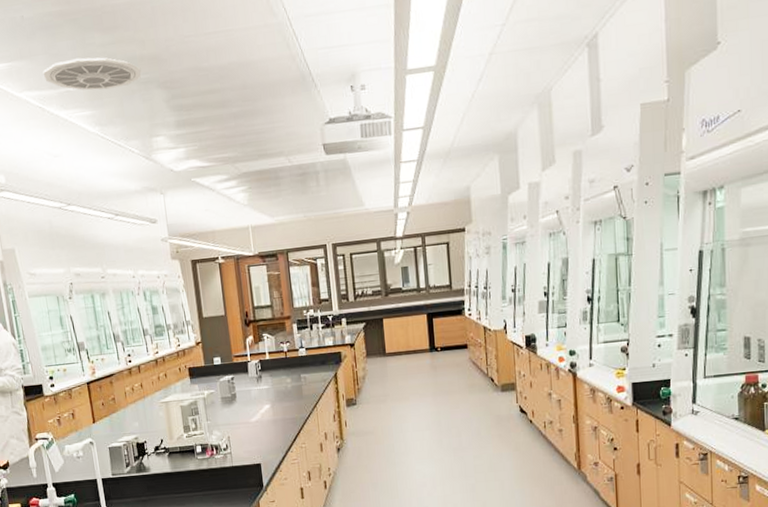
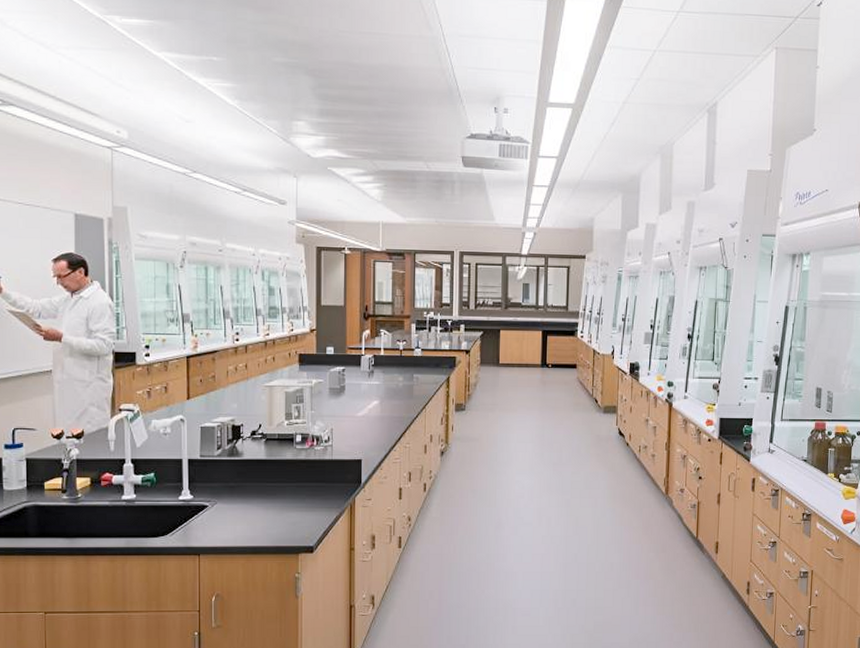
ceiling vent: present [42,57,142,91] -> none [186,29,291,67]

